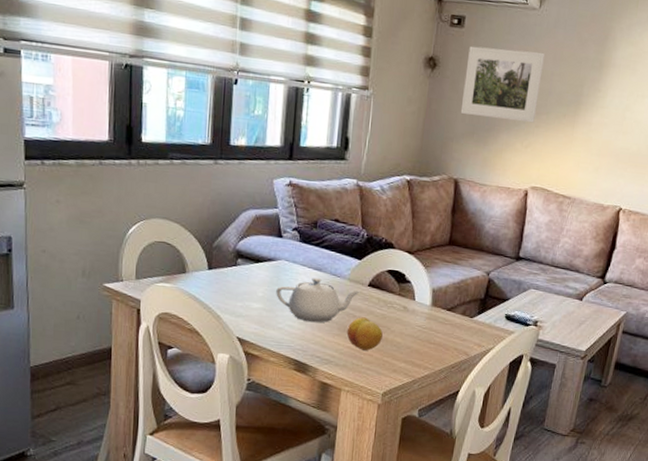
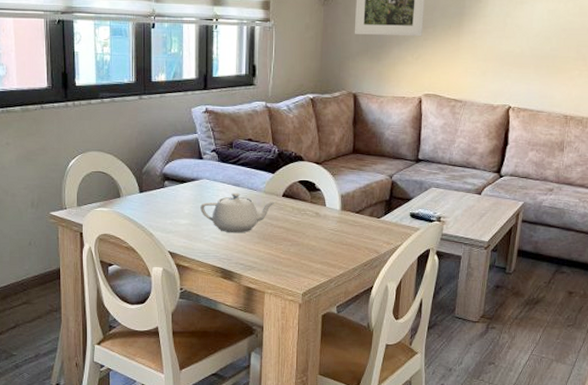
fruit: present [346,317,383,351] -> none [266,225,299,255]

